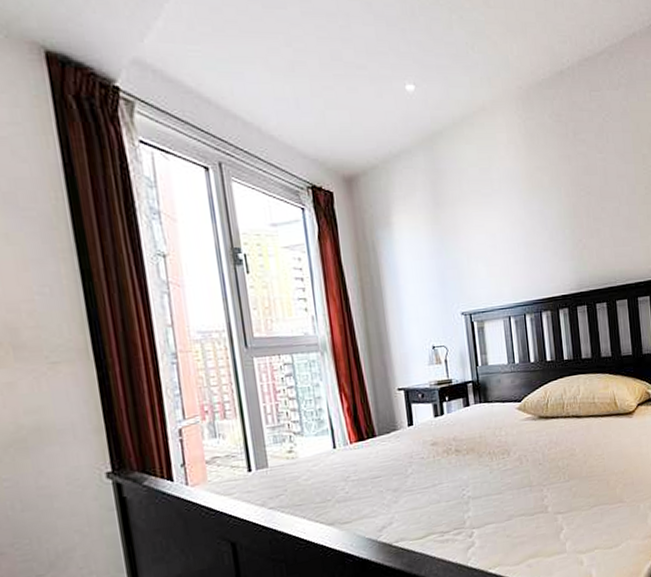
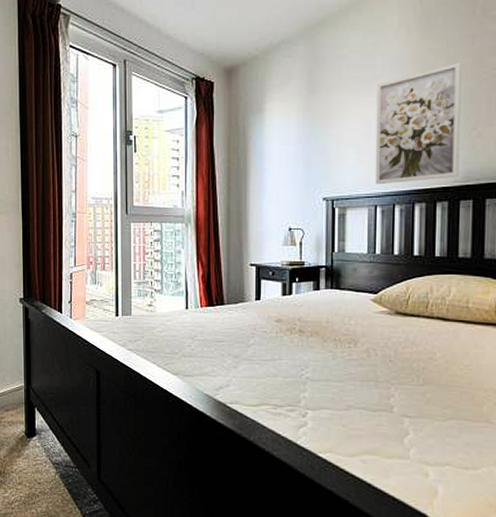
wall art: none [496,180,574,296] -> present [375,63,463,184]

